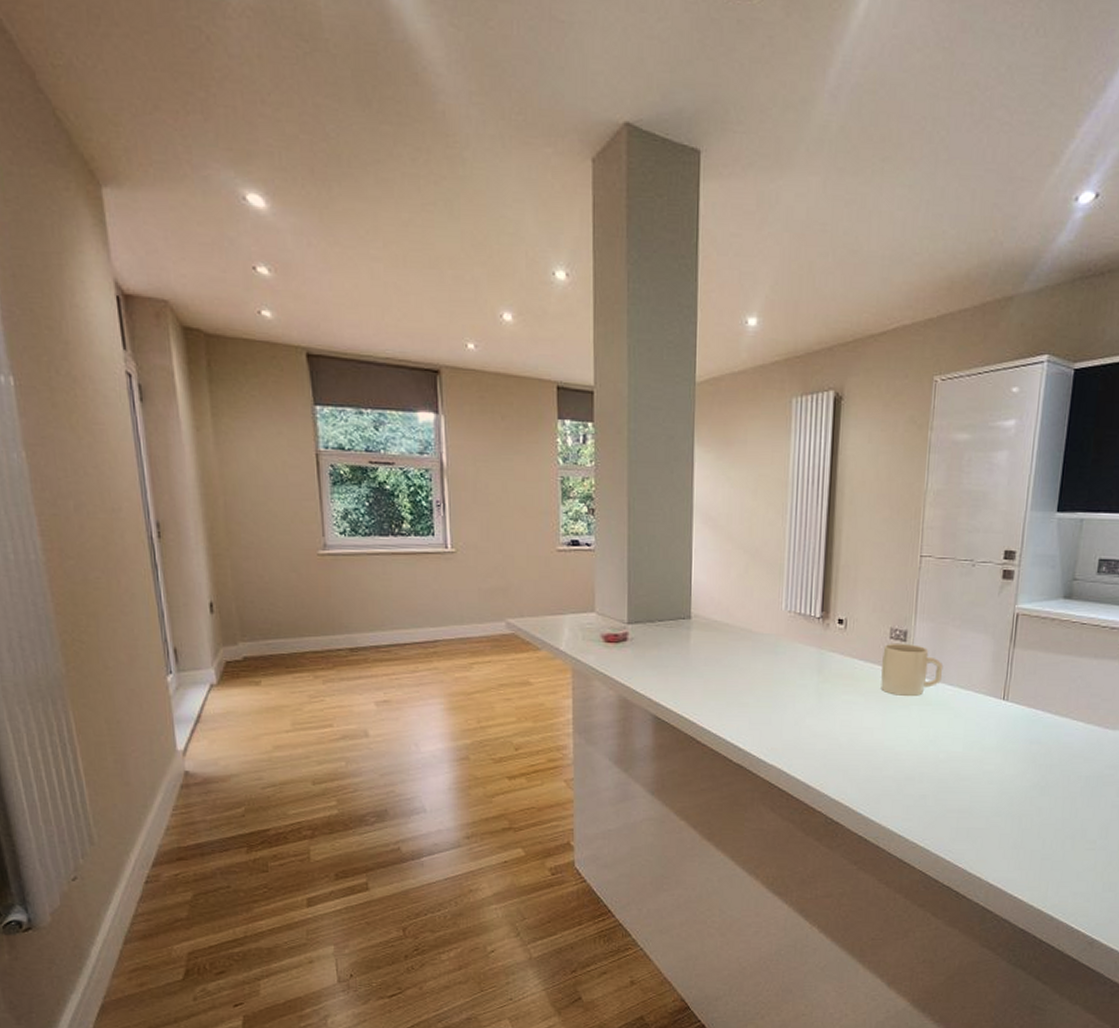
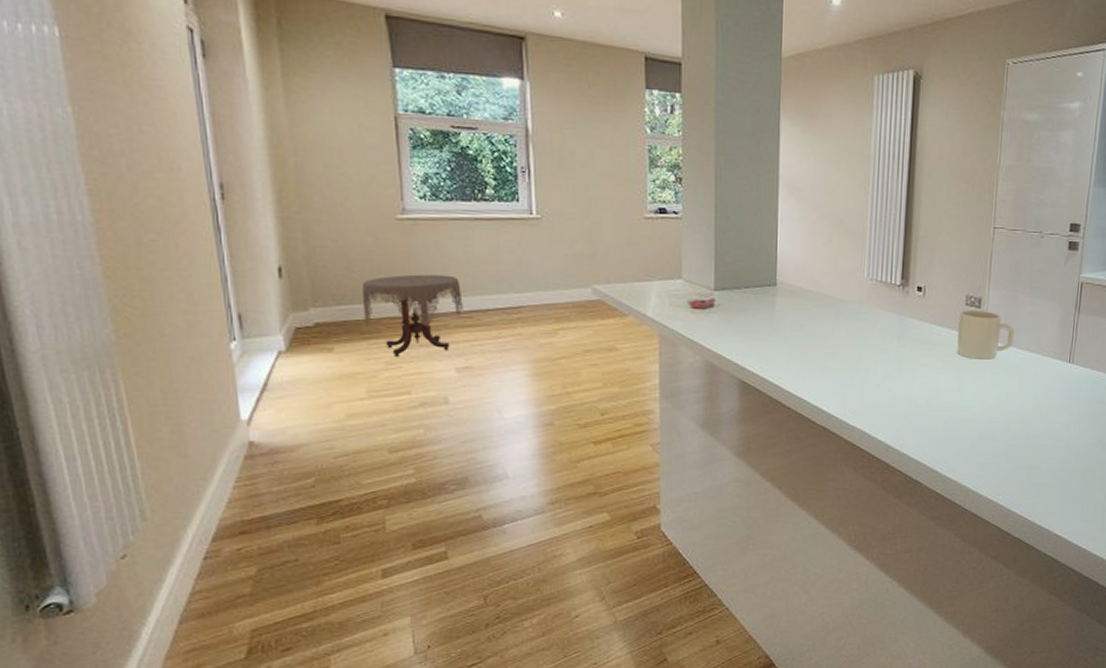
side table: none [286,609,382,690] -> present [361,274,463,356]

